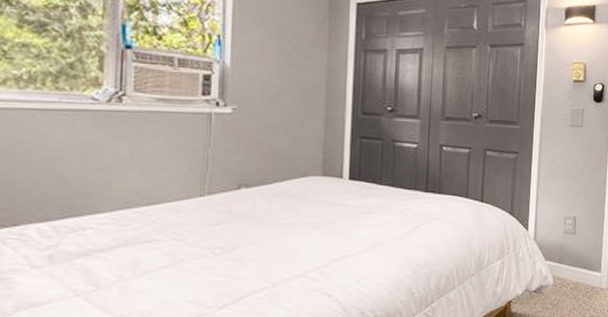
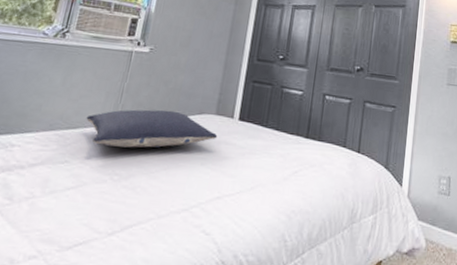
pillow: none [169,175,327,219] -> present [86,109,218,148]

